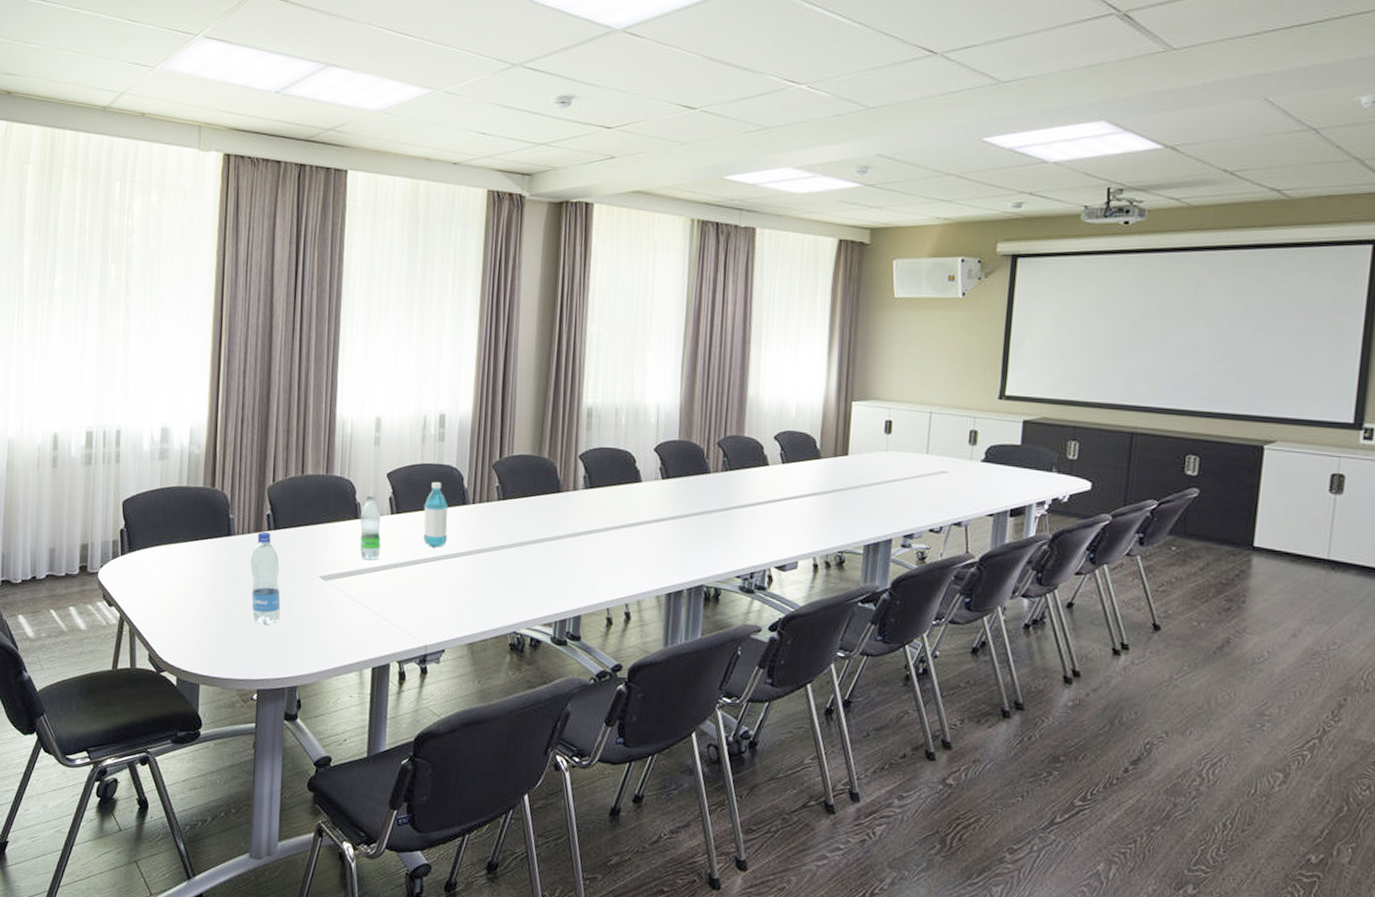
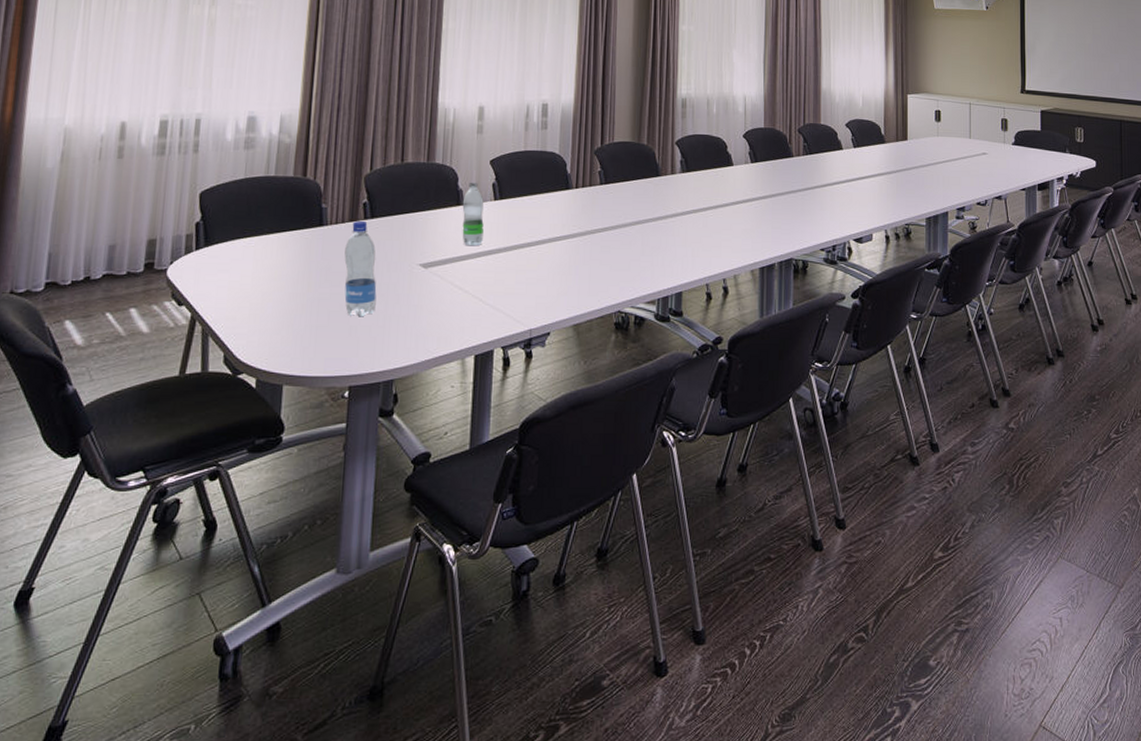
water bottle: present [423,481,448,547] -> none [527,167,552,231]

